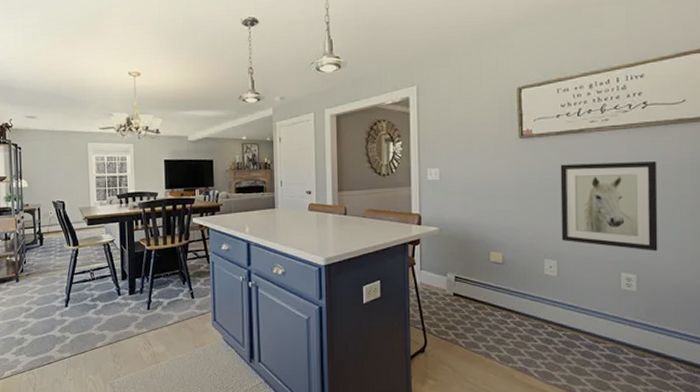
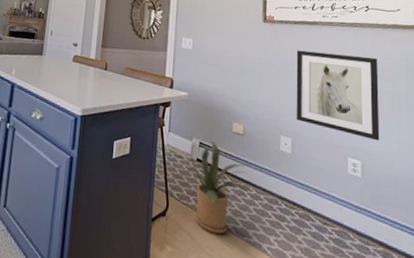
house plant: none [445,272,512,364] -> present [190,137,249,234]

